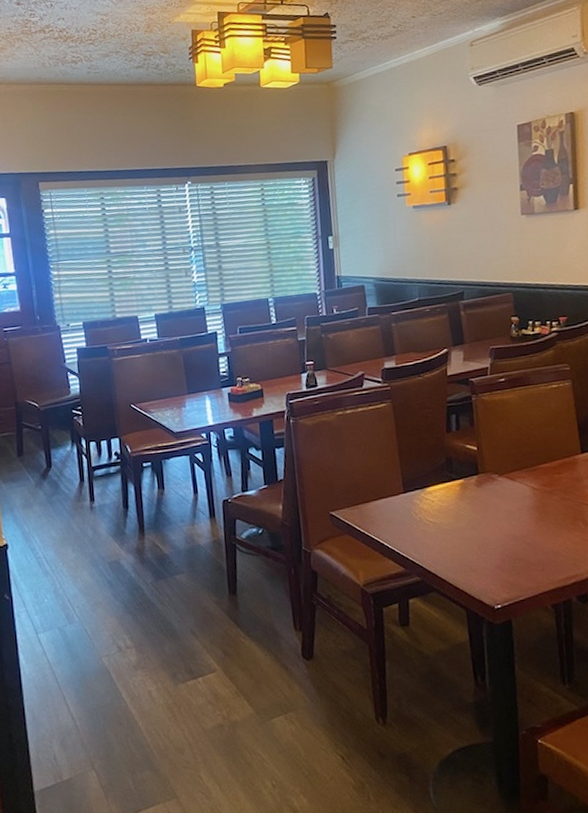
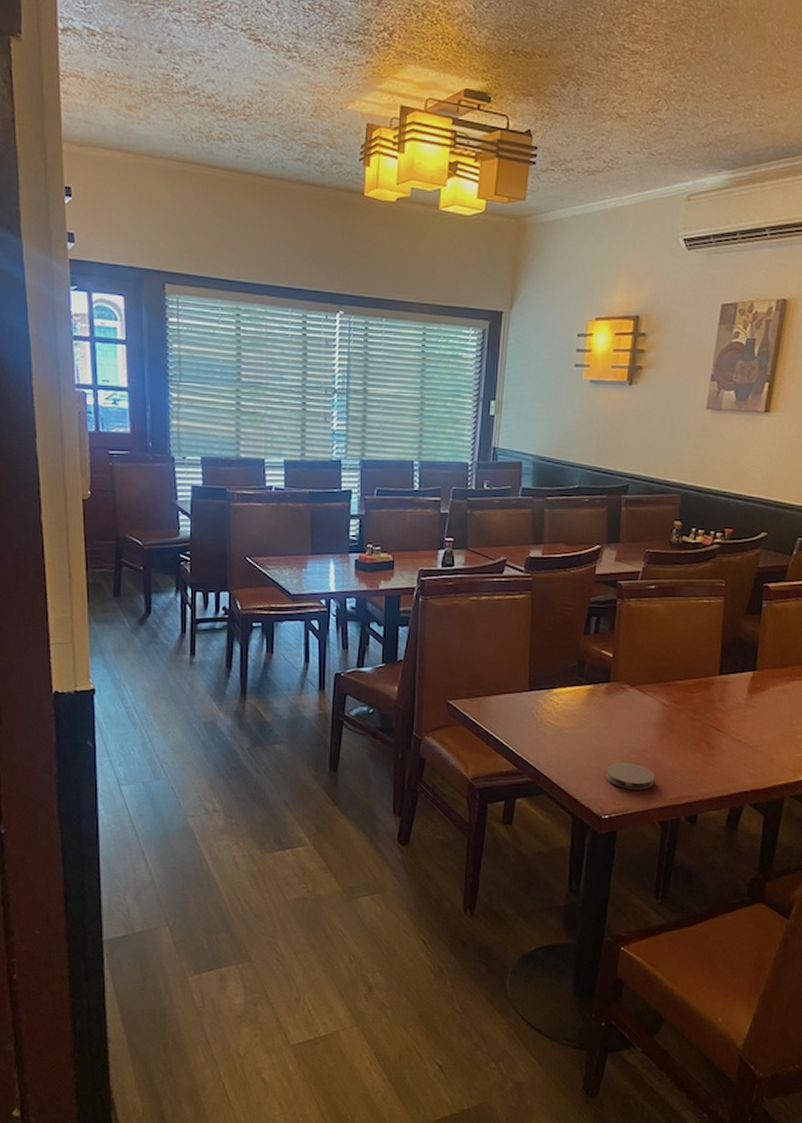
coaster: none [490,549,540,577] -> present [605,762,655,790]

